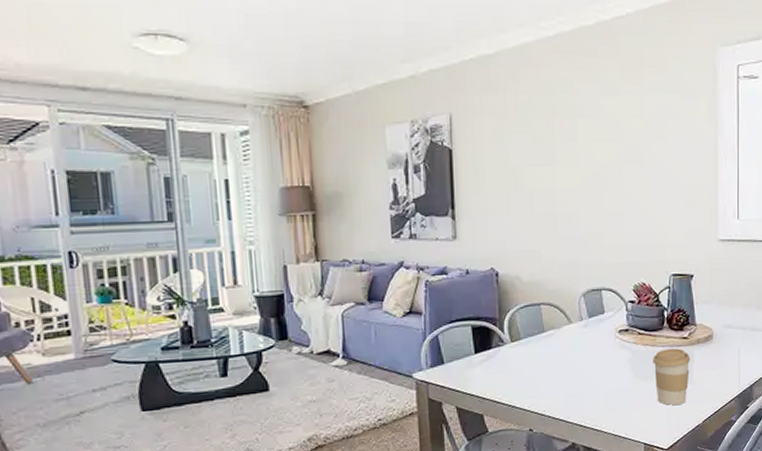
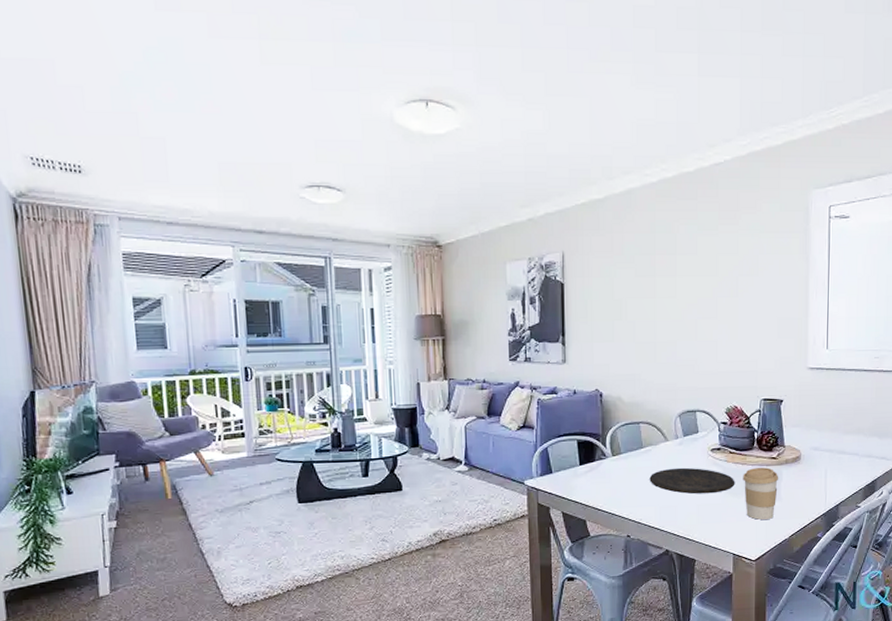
plate: none [552,351,645,381] -> present [649,467,735,494]

